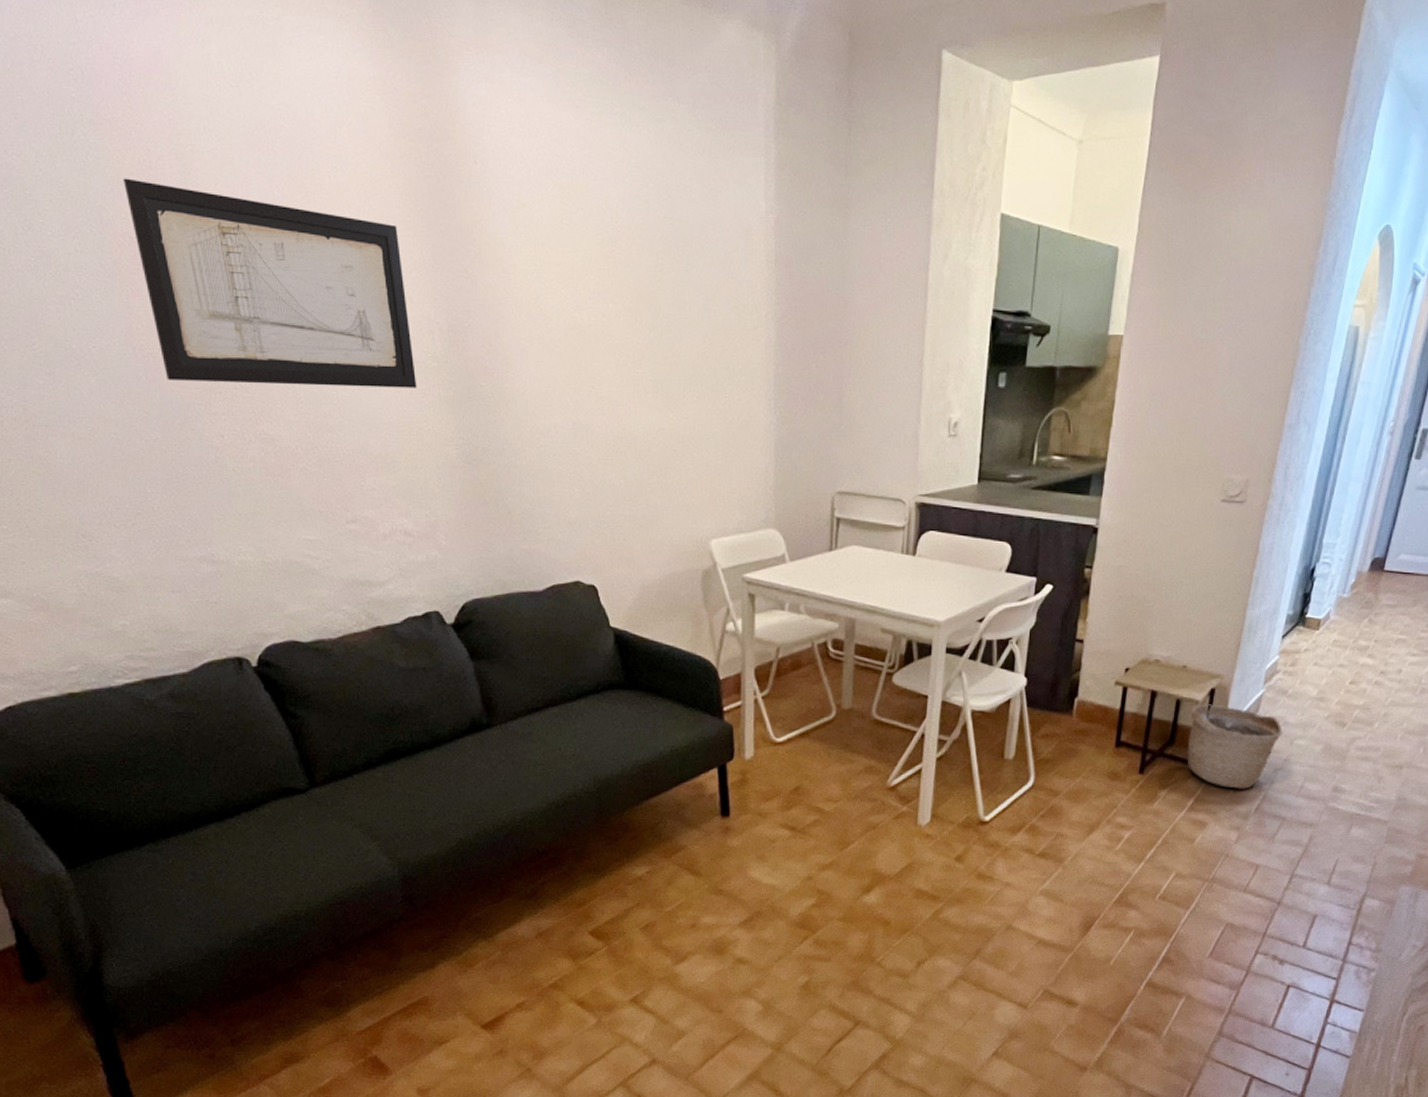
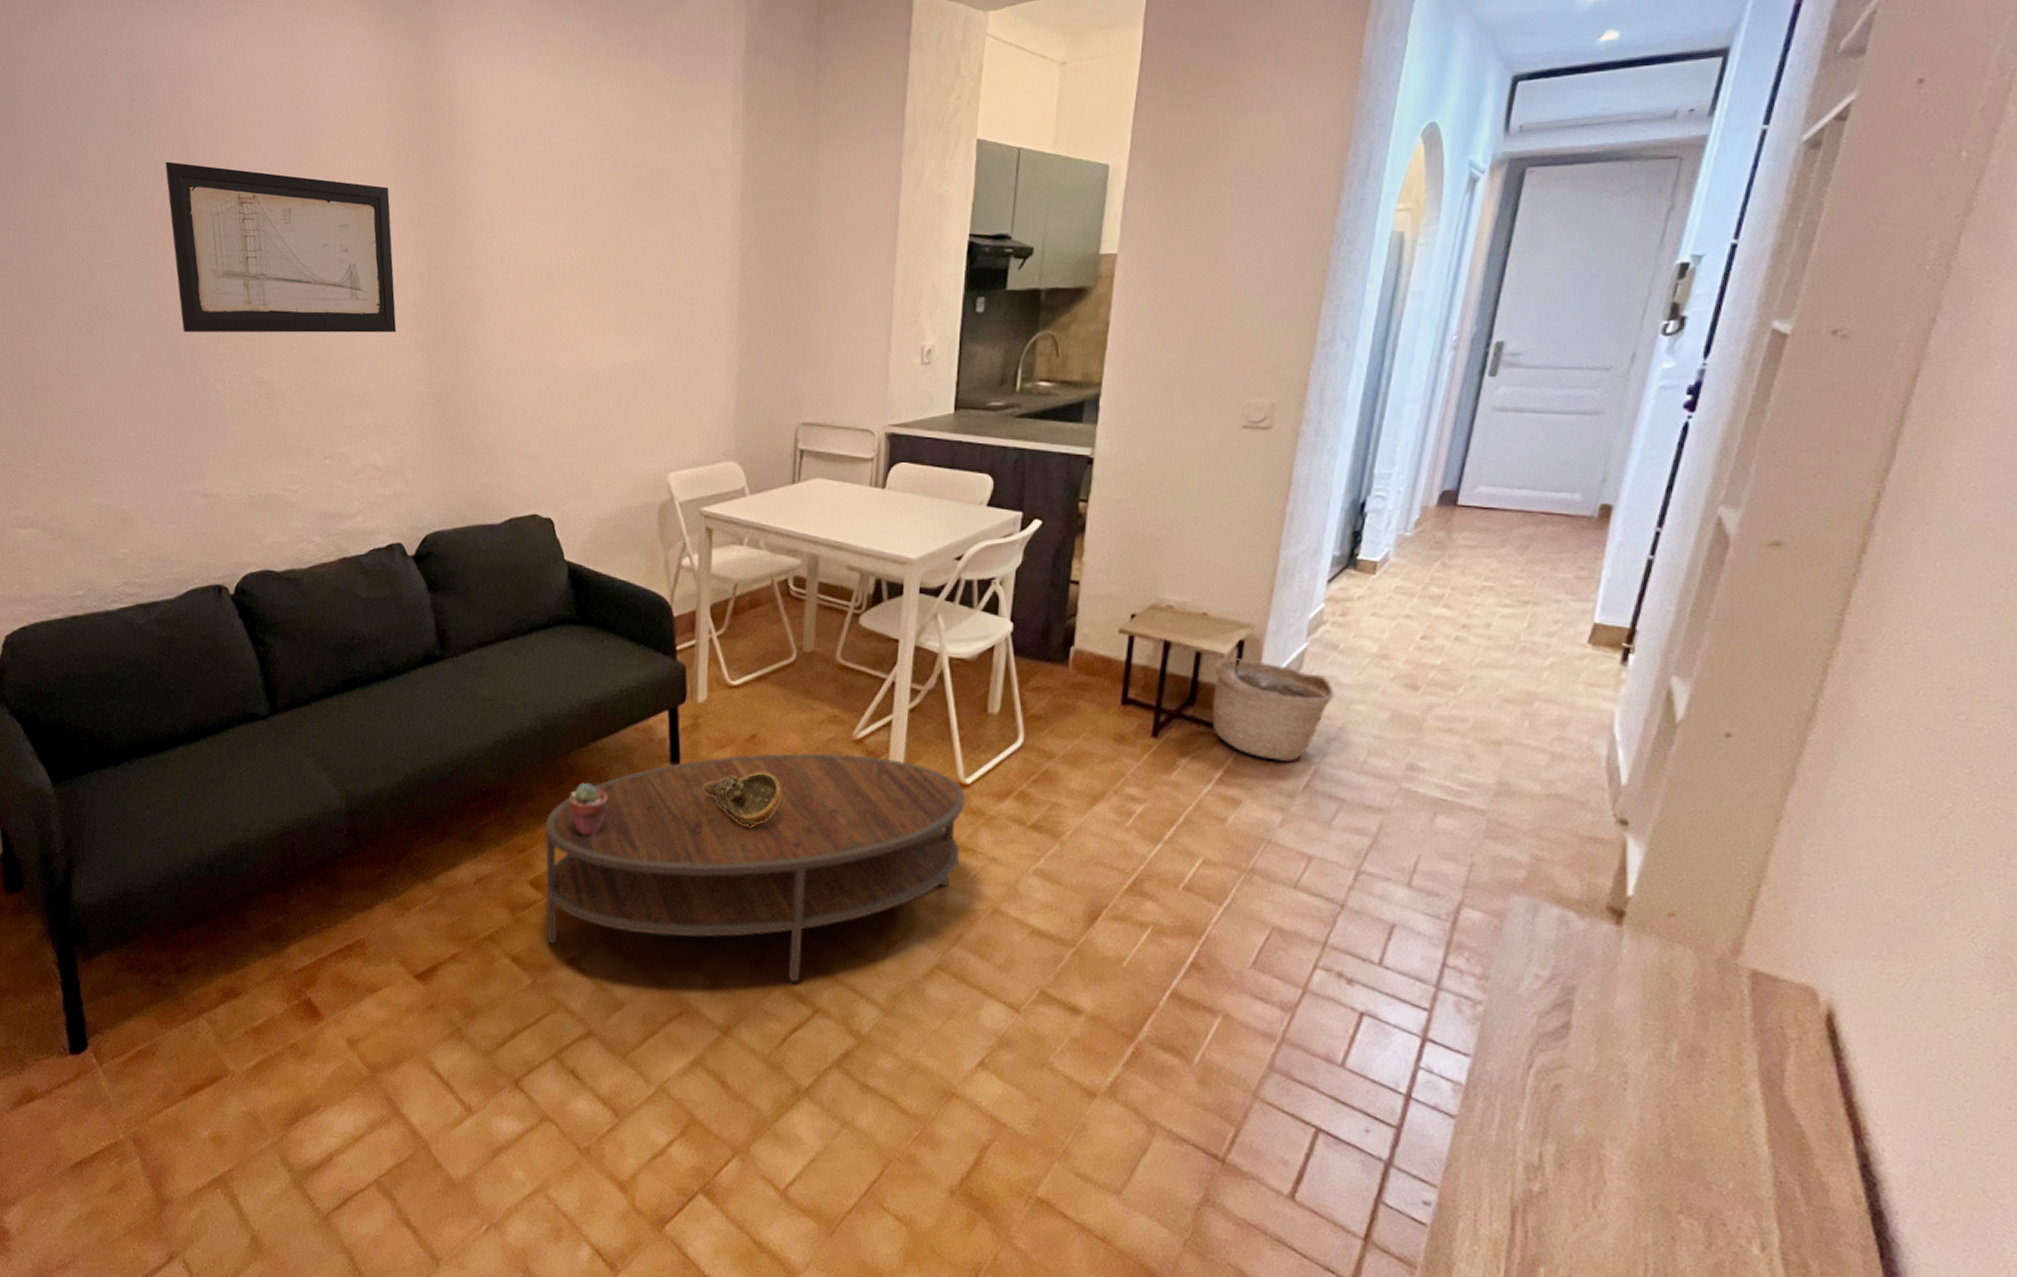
coffee table: none [603,800,984,1000] -> present [545,753,965,982]
potted succulent: none [624,838,663,887] -> present [568,782,608,837]
decorative bowl: none [753,820,824,869] -> present [704,771,781,826]

